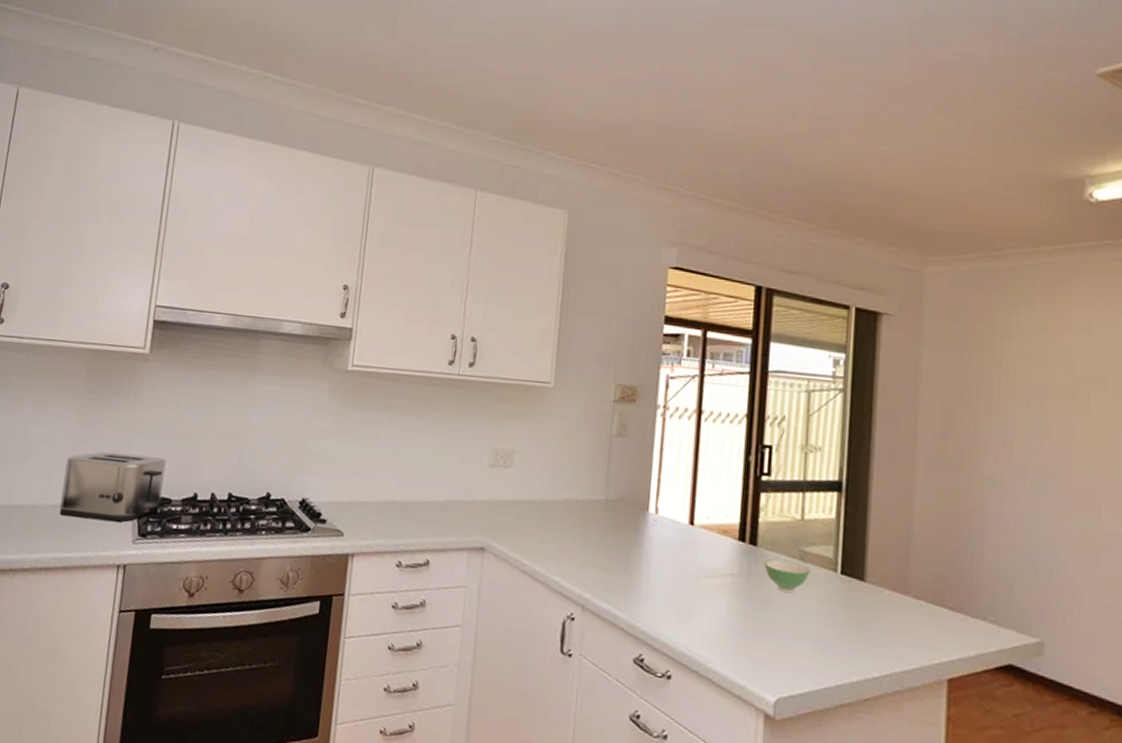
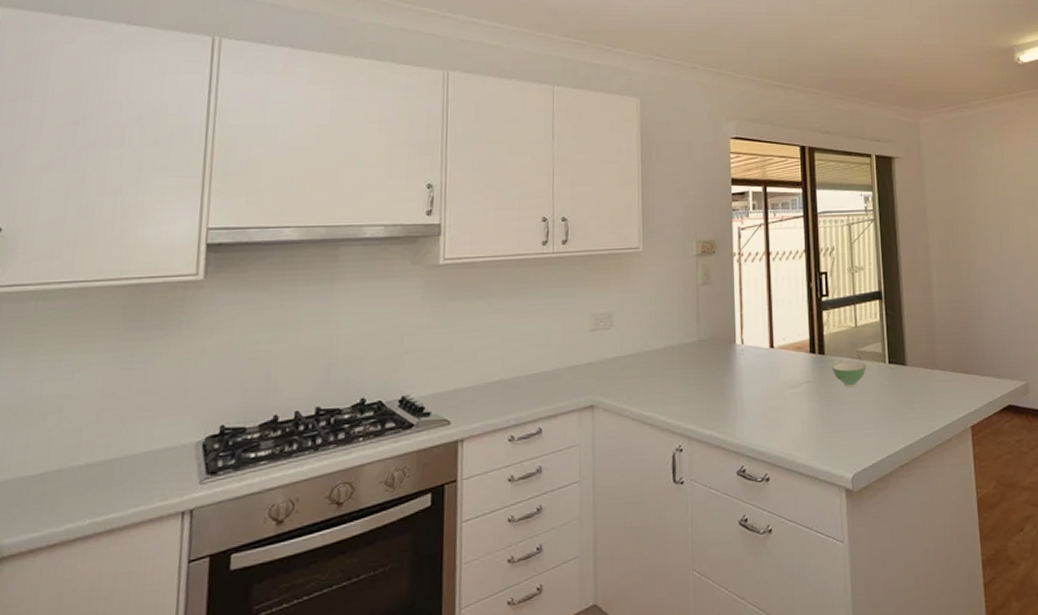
toaster: present [59,451,166,524] -> none [95,387,236,475]

